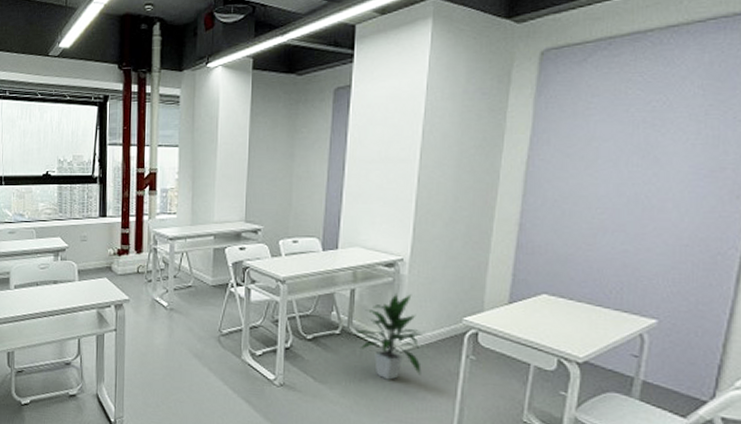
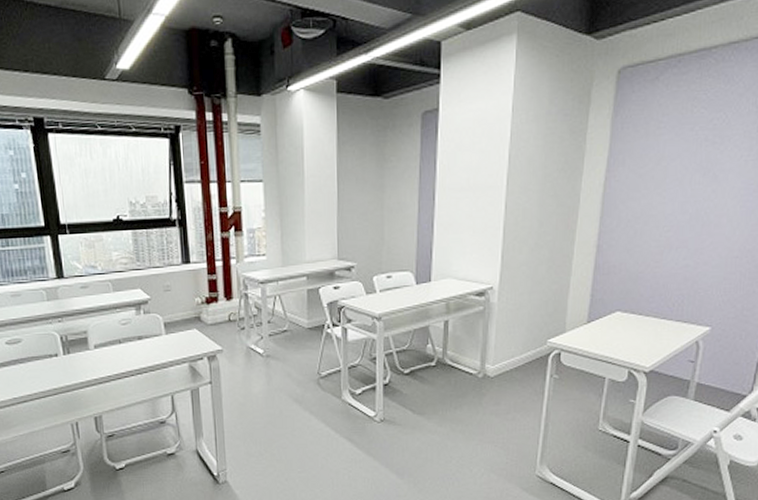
indoor plant: present [354,294,426,380] -> none [448,322,514,405]

